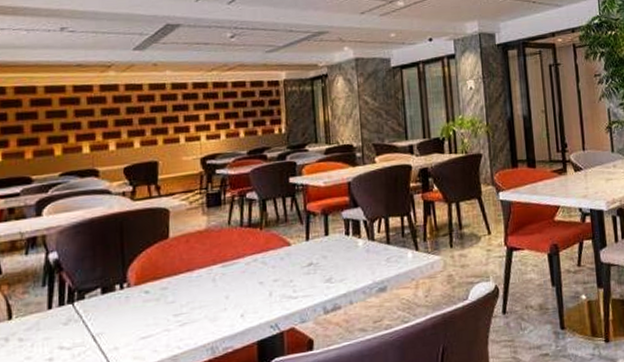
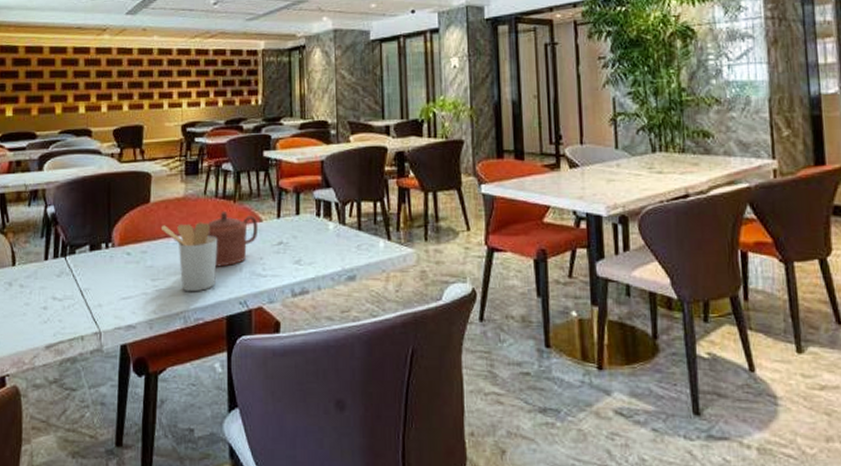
utensil holder: none [182,252,245,323] -> present [160,222,218,292]
teapot: none [216,238,287,295] -> present [191,210,259,267]

